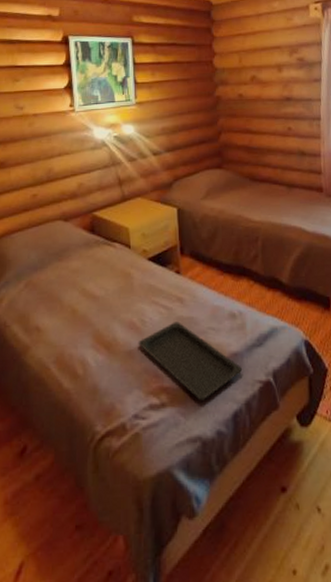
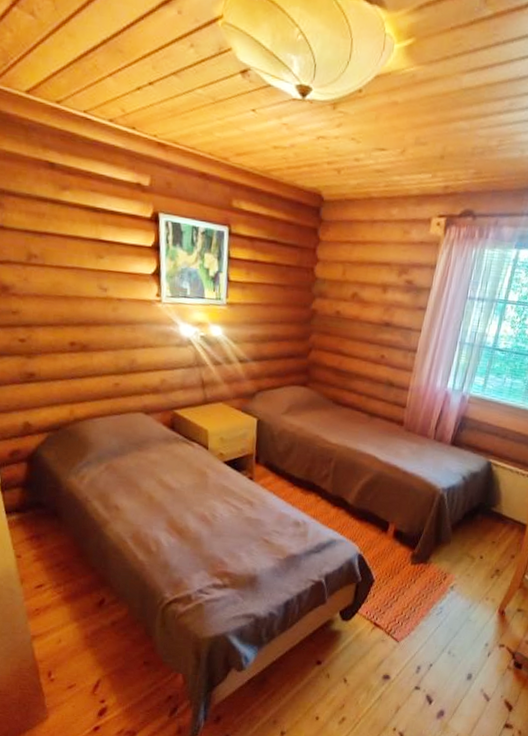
serving tray: present [138,321,243,400] -> none [207,521,299,588]

